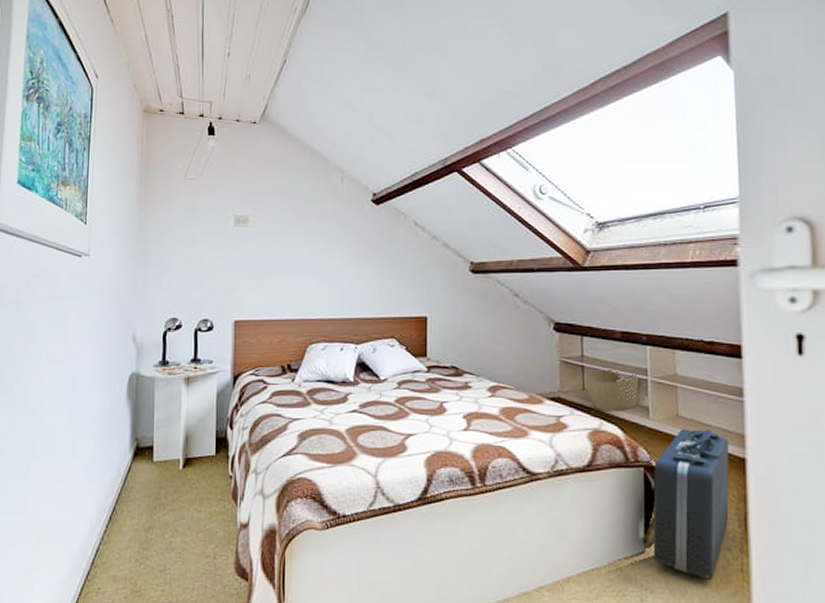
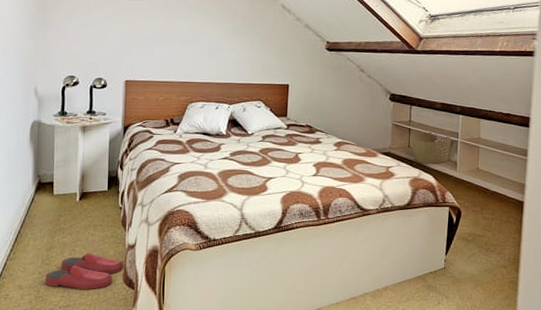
slippers: none [143,533,236,582] -> present [45,252,124,290]
suitcase: present [653,429,730,581] -> none [450,179,513,289]

